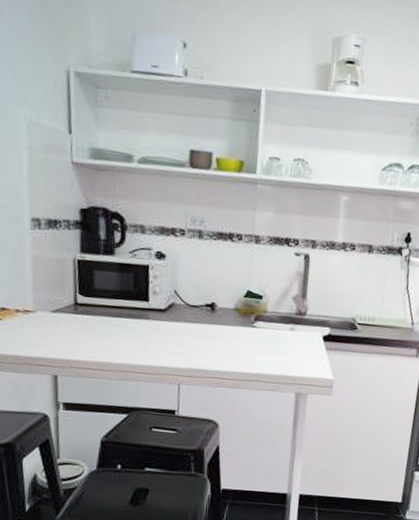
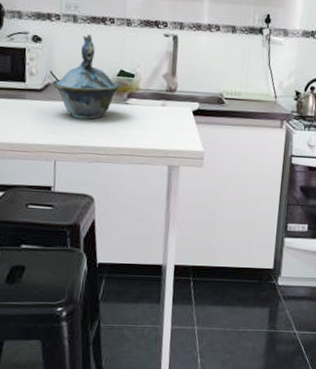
ceramic bowl: none [176,251,248,342] -> present [52,34,121,119]

